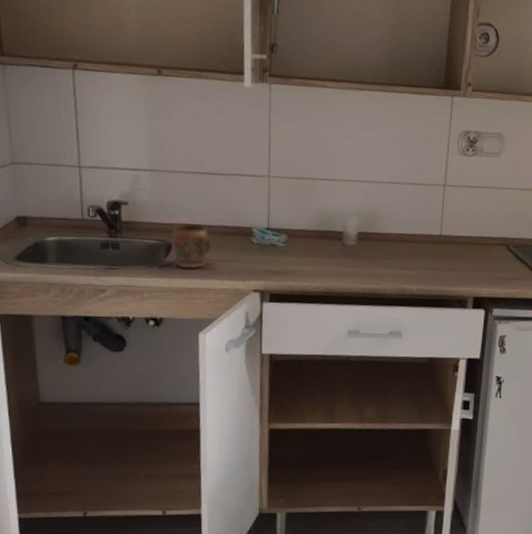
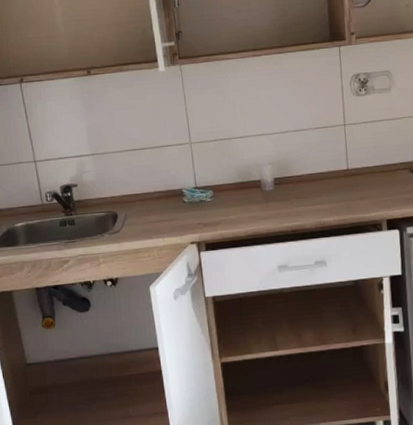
mug: present [171,223,212,269] -> none [115,193,150,233]

